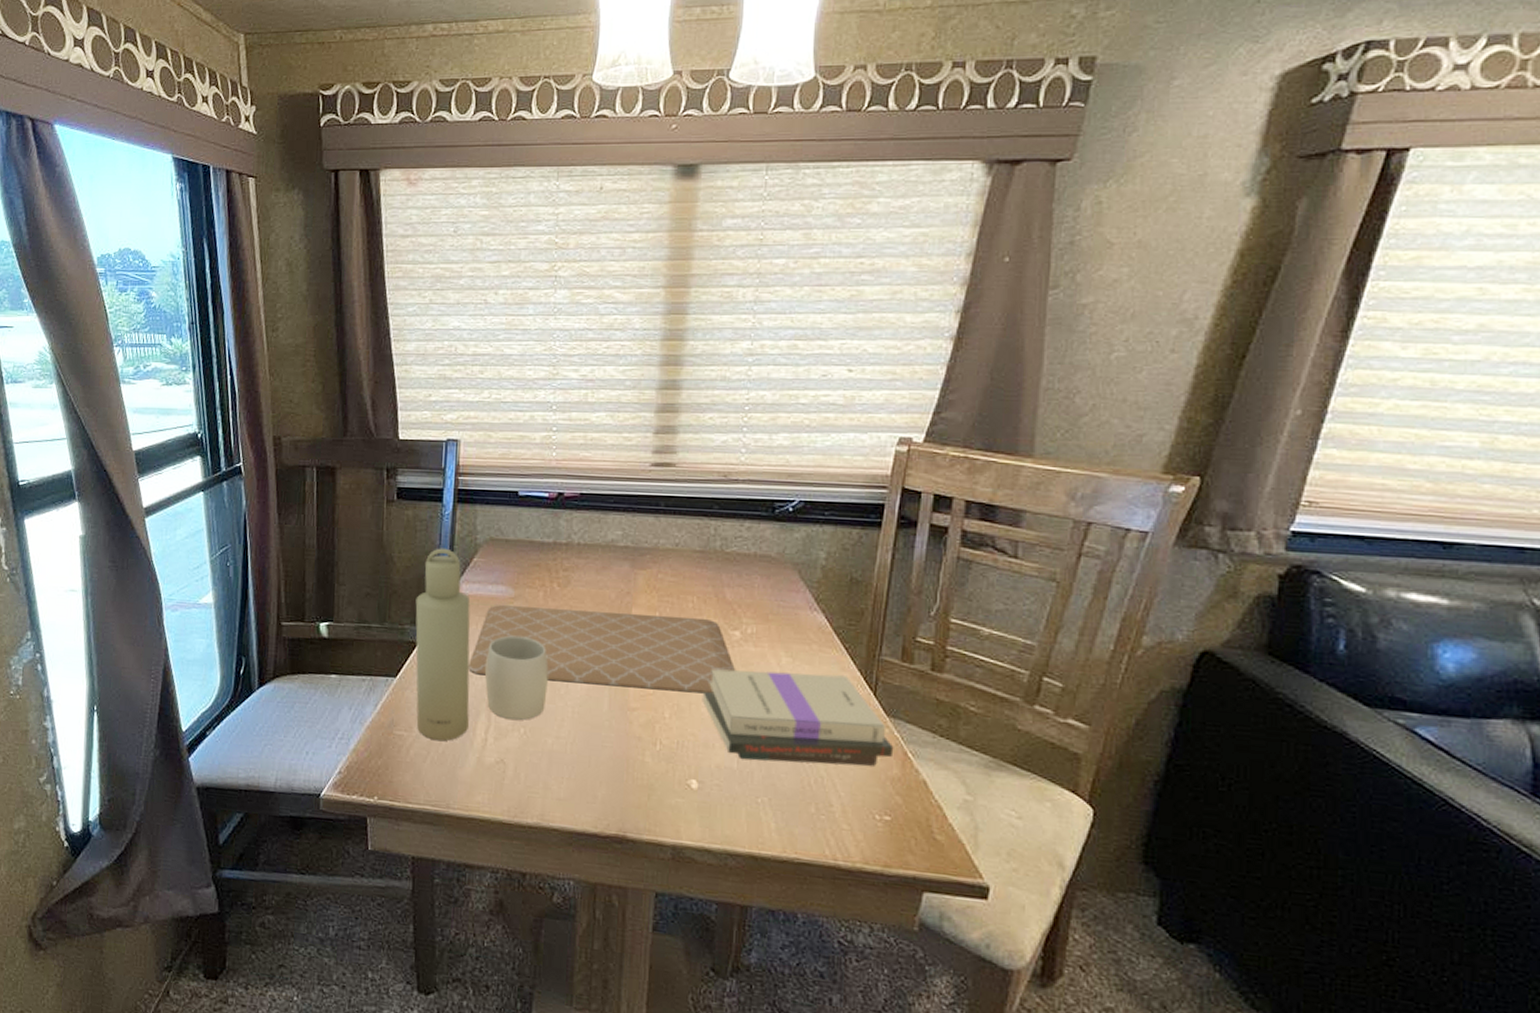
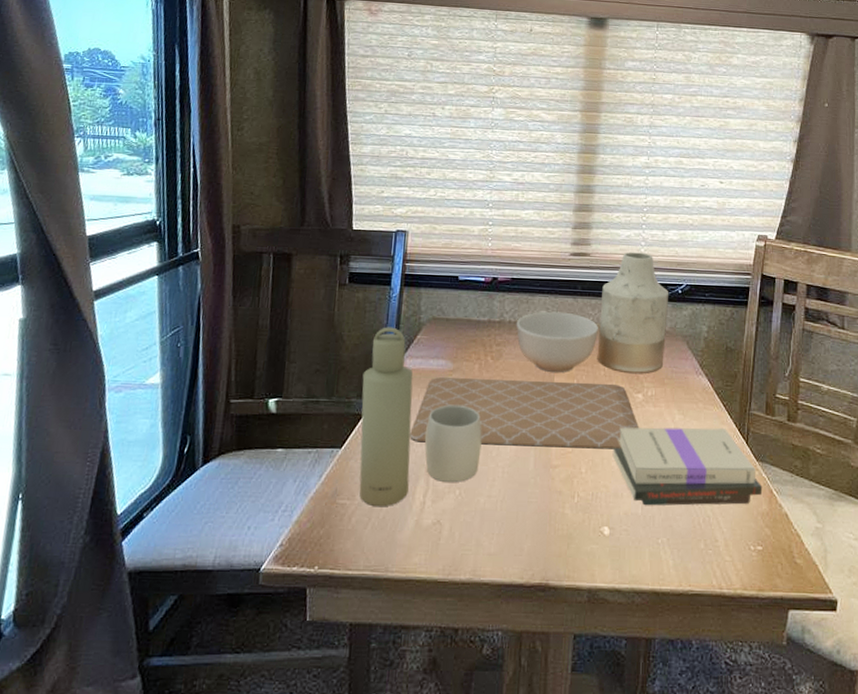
bowl: none [586,532,686,603] -> present [516,311,598,372]
vase: none [684,461,777,608] -> present [597,252,669,374]

